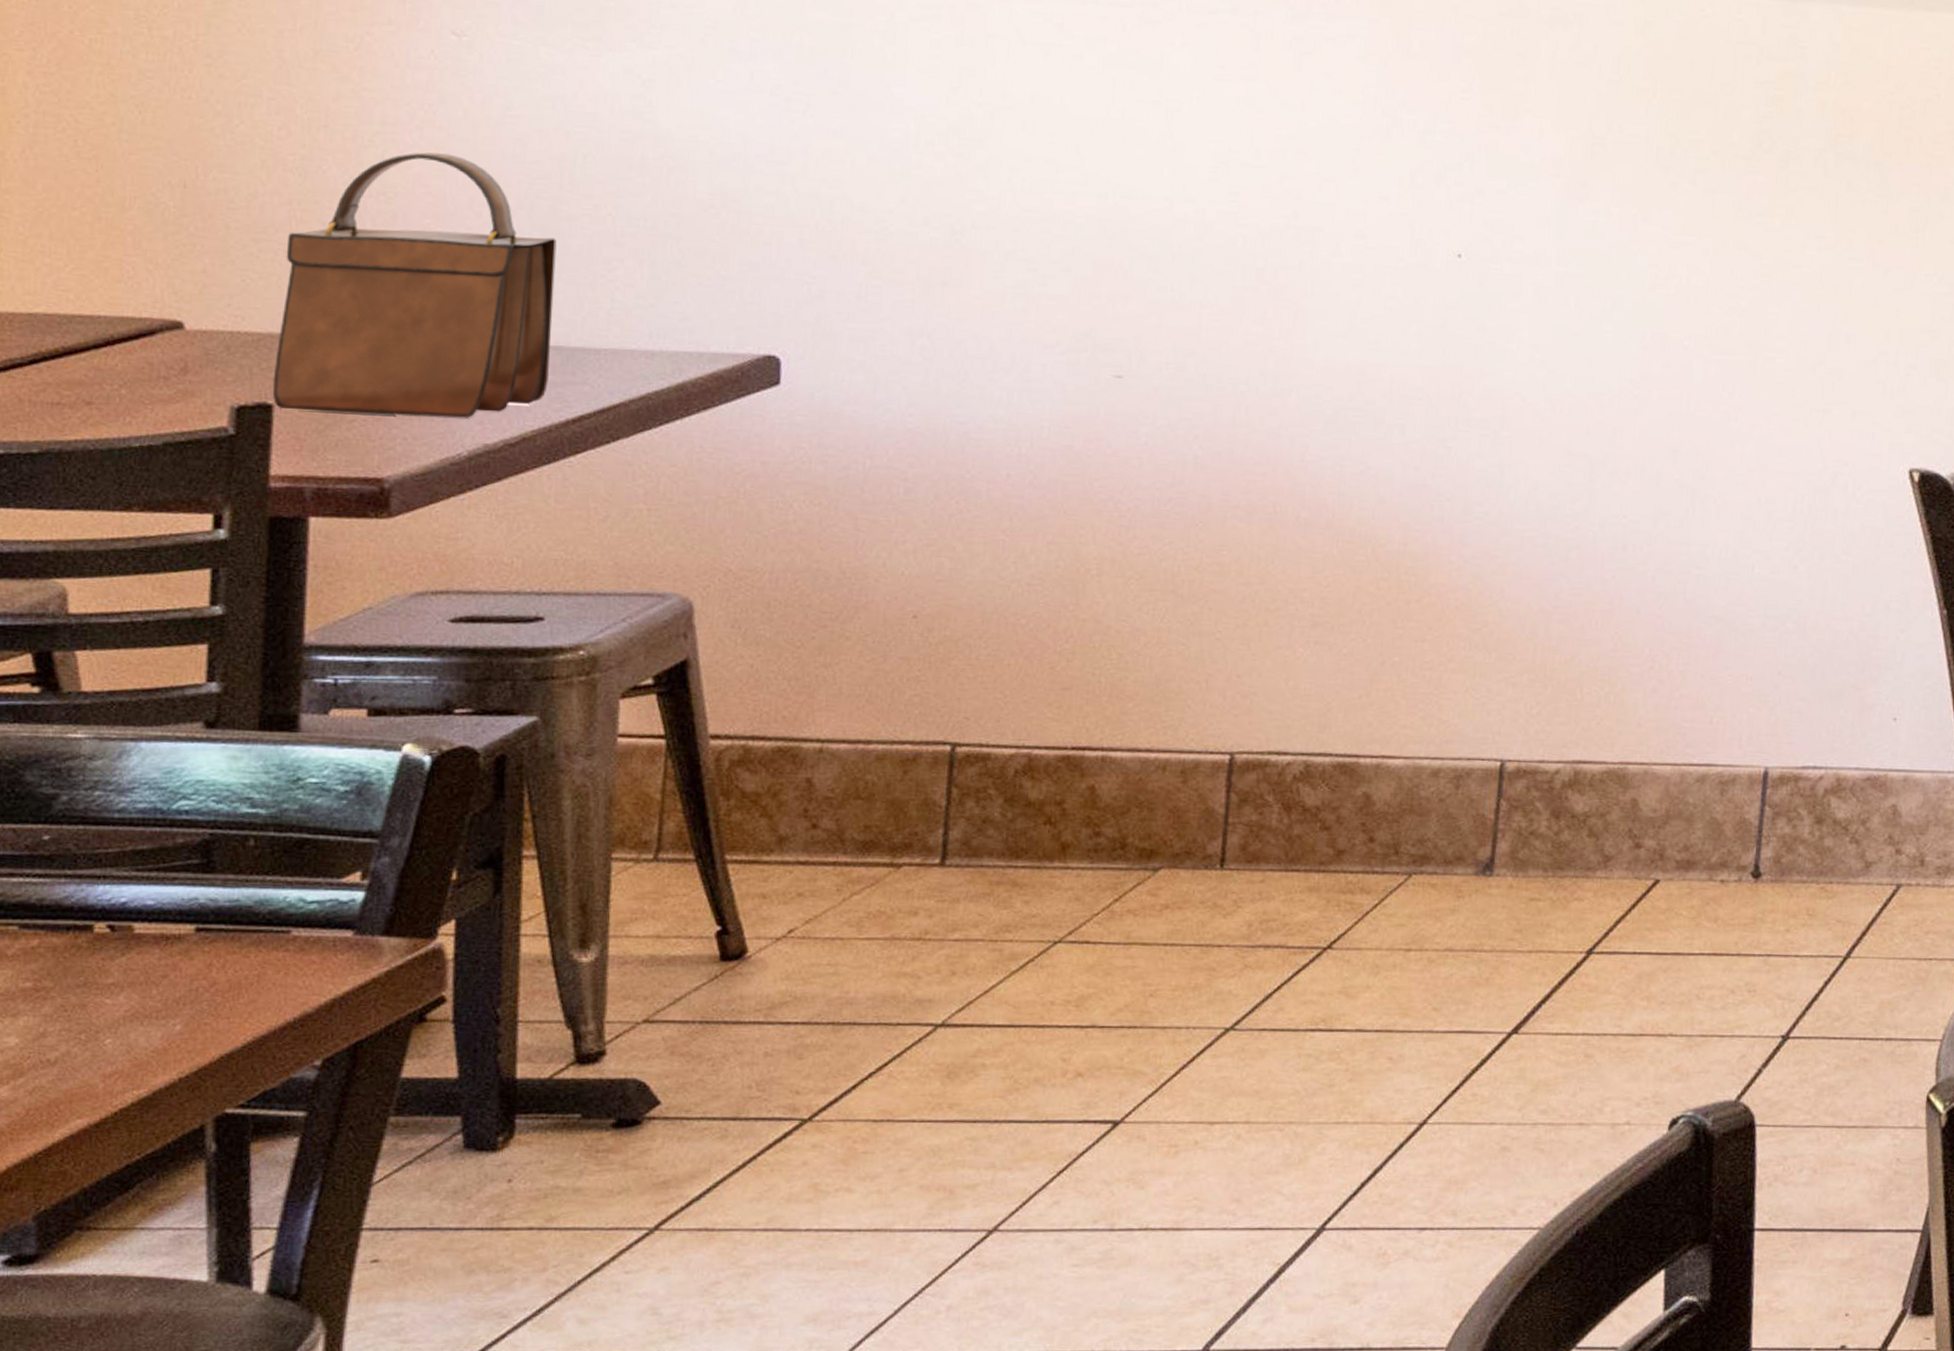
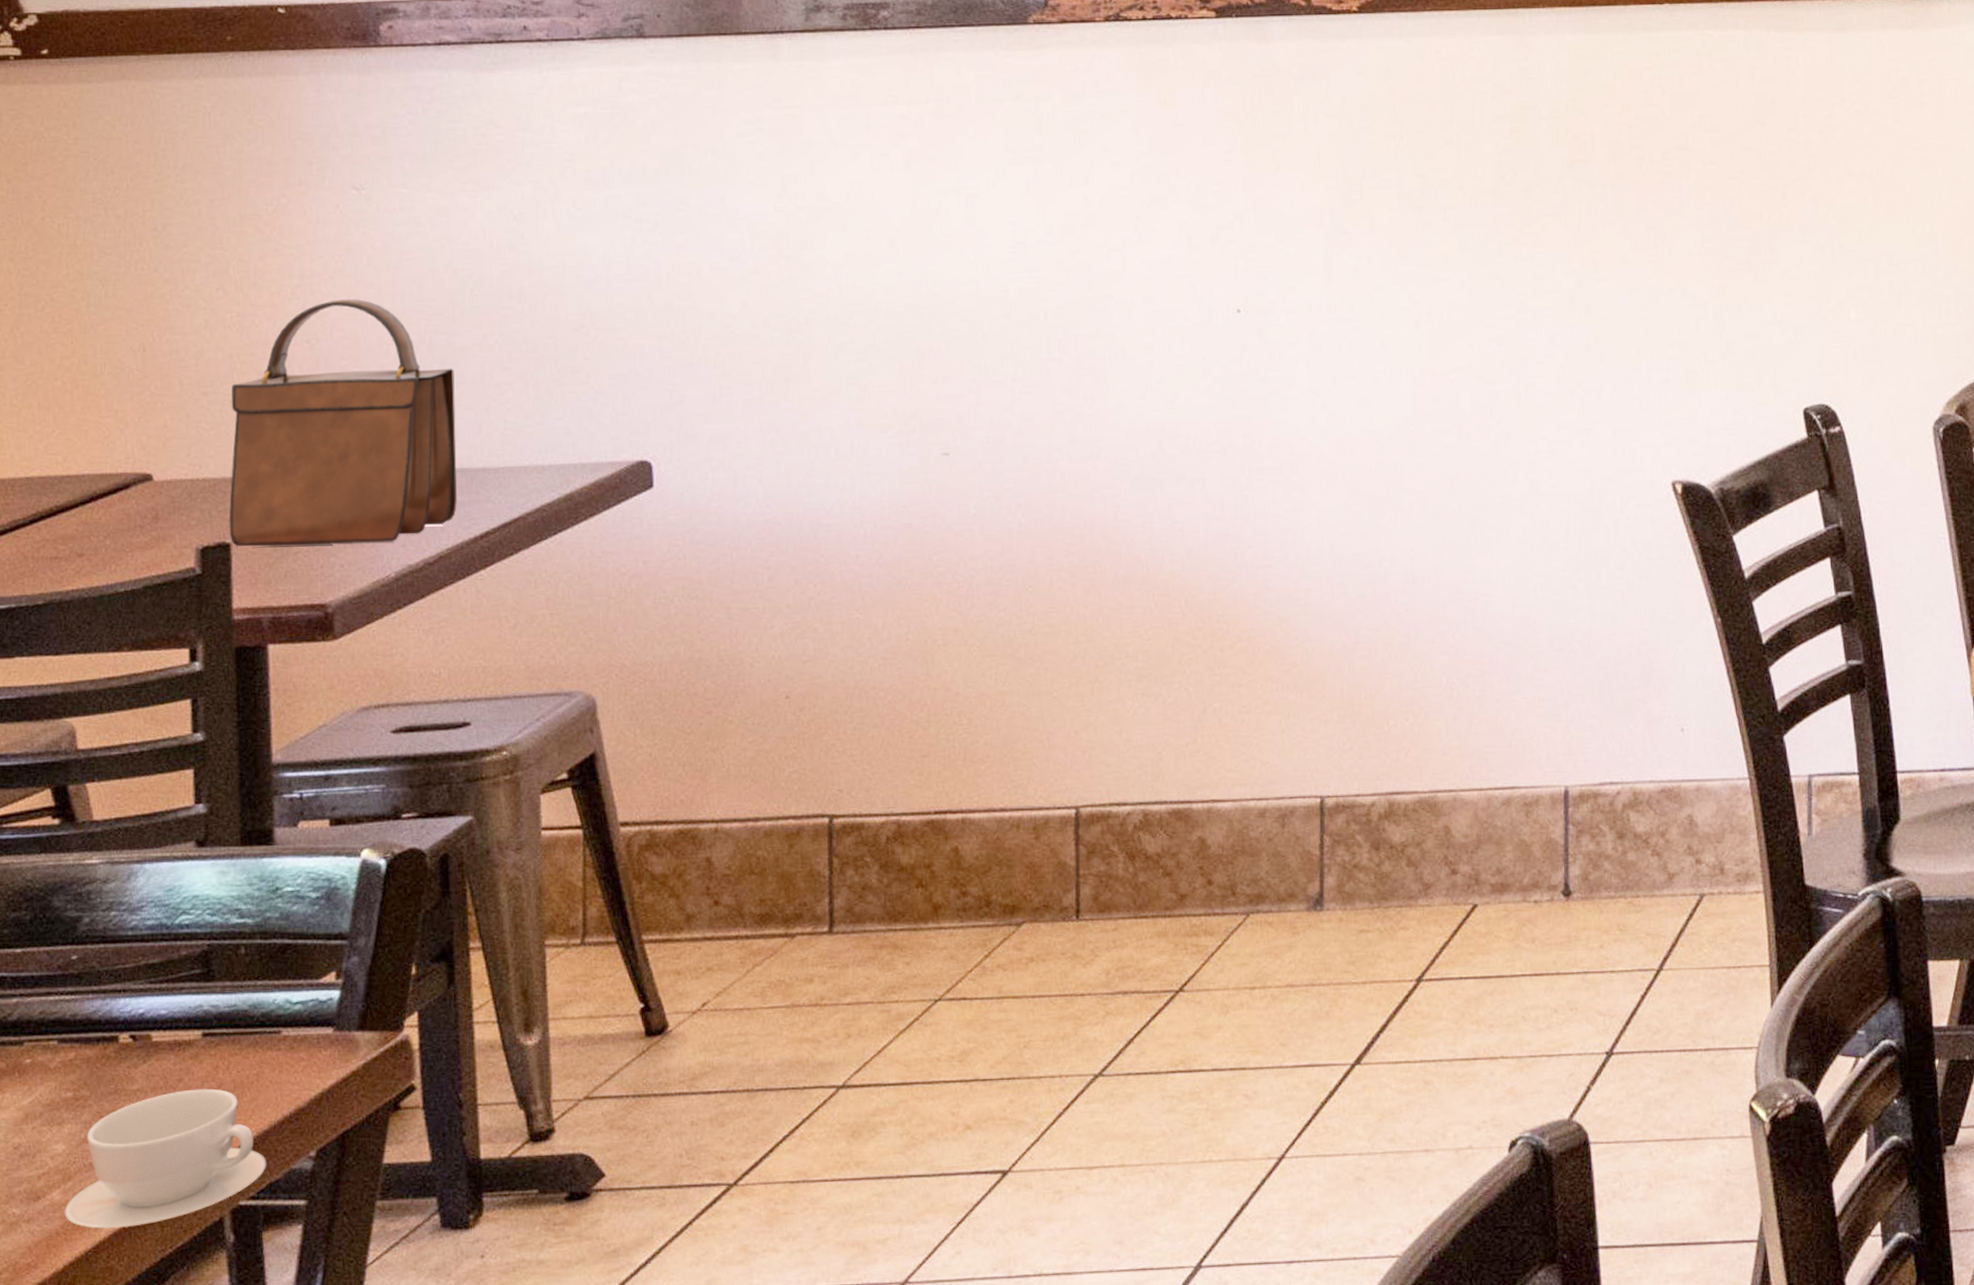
teacup: none [12,987,262,1131] -> present [64,1088,267,1229]

